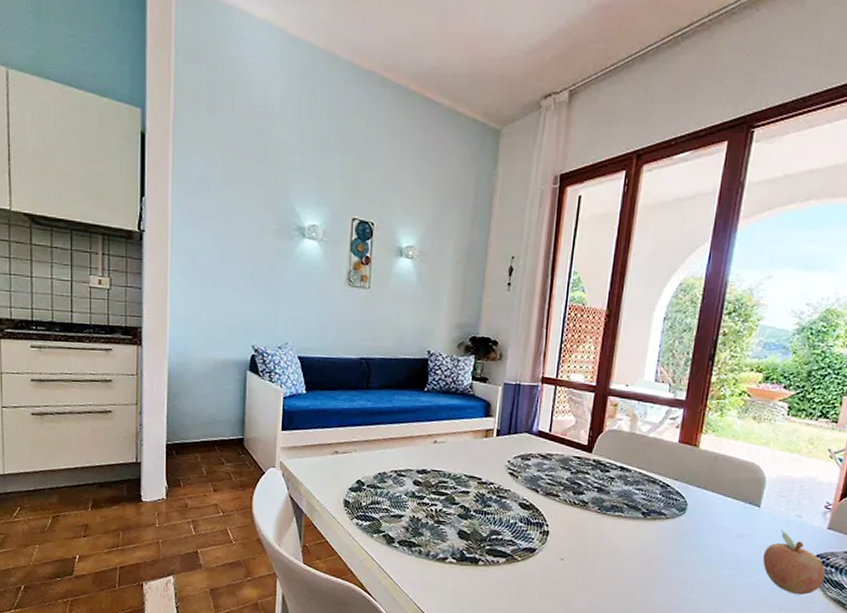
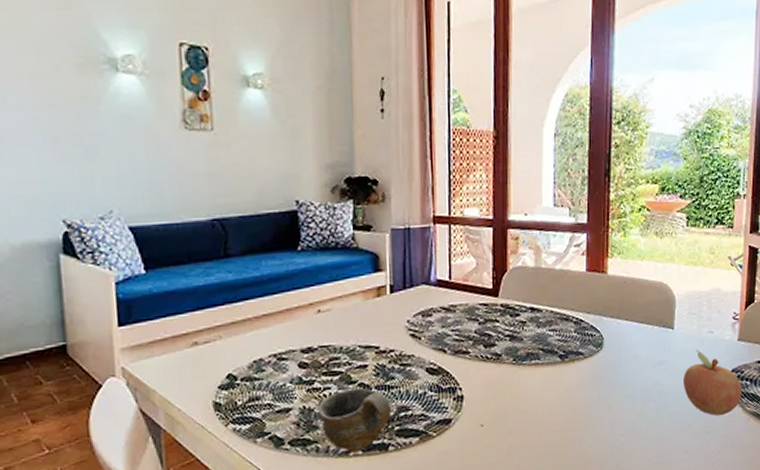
cup: none [424,508,486,561] -> present [317,387,392,453]

